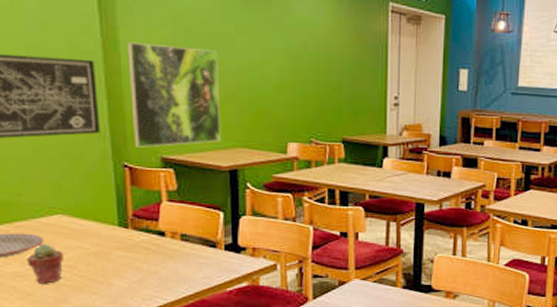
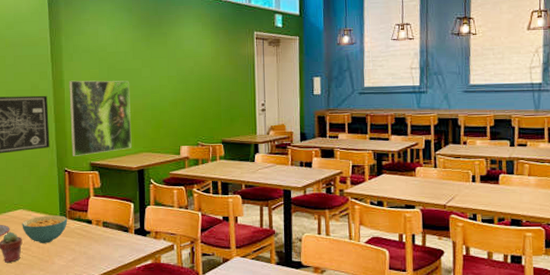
cereal bowl: none [61,224,131,260] -> present [22,215,68,243]

